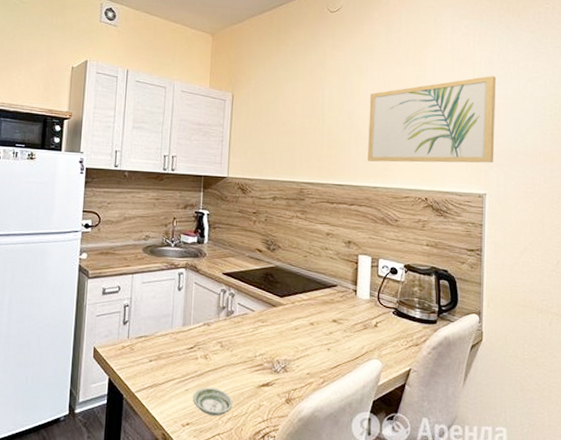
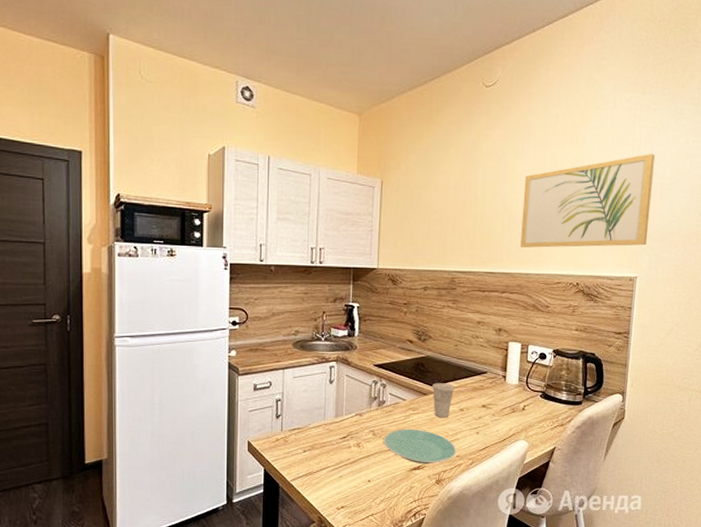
saucer: present [192,387,233,417] -> none [346,473,385,499]
plate: none [231,341,307,381] -> present [383,429,457,464]
cup: none [281,294,305,332] -> present [432,383,455,418]

